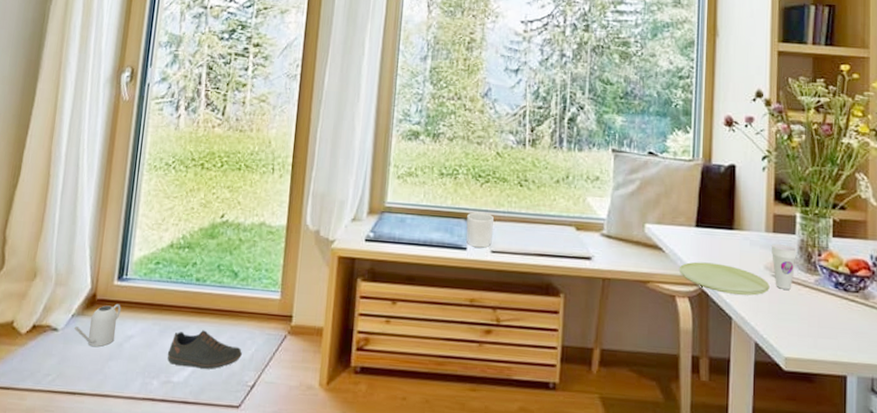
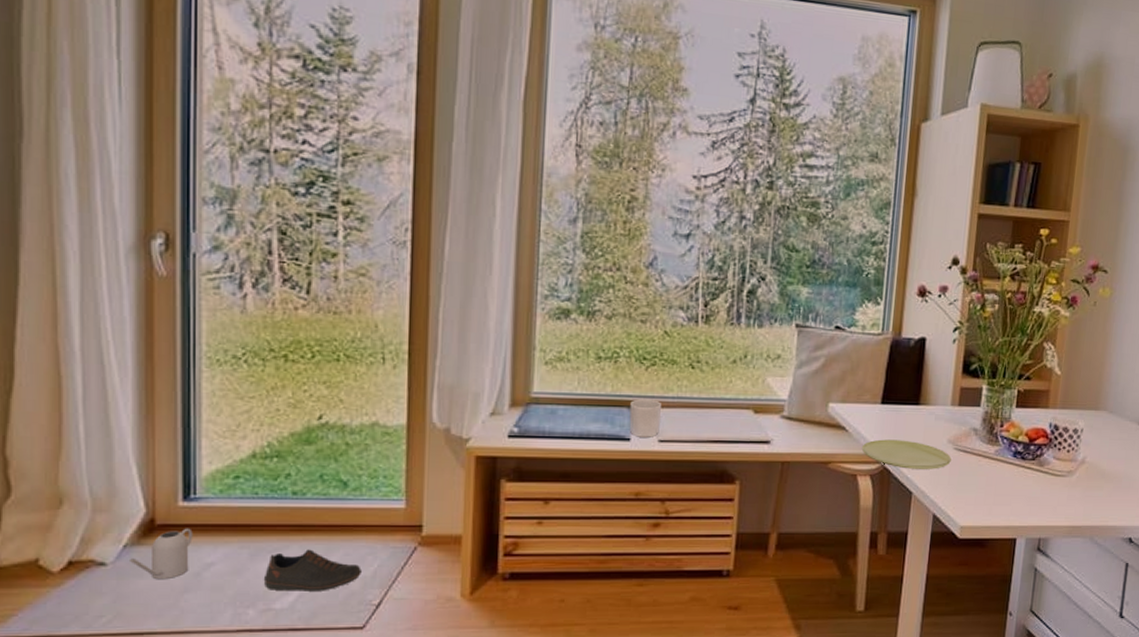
cup: present [771,243,797,290] -> none [955,416,980,461]

